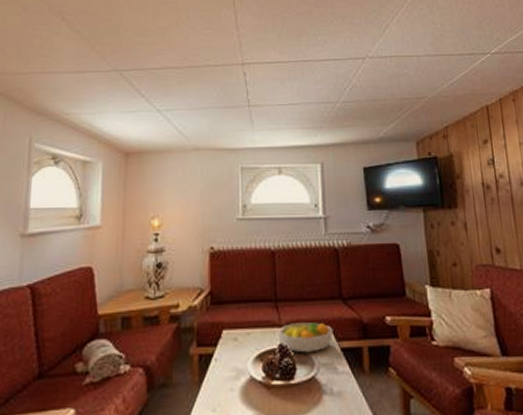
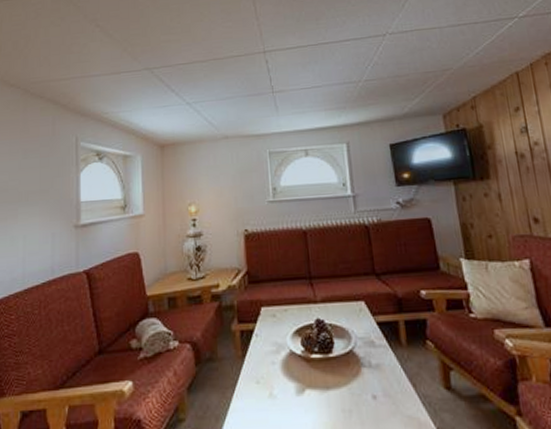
fruit bowl: present [278,322,333,353] -> none [314,297,369,328]

